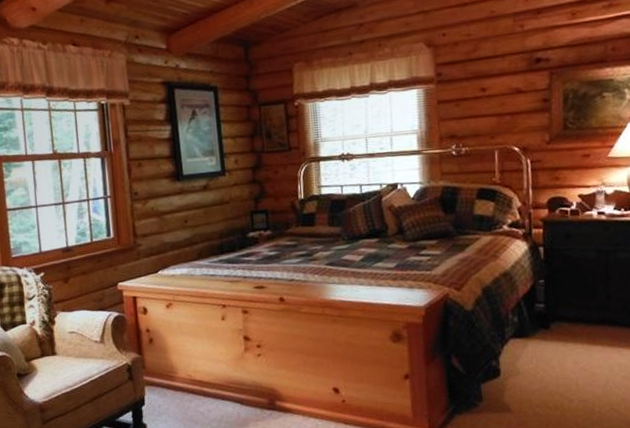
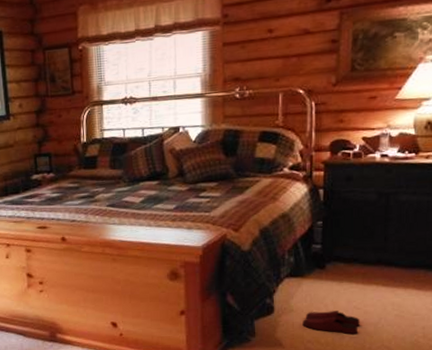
slippers: none [530,372,588,398] -> present [302,310,360,335]

